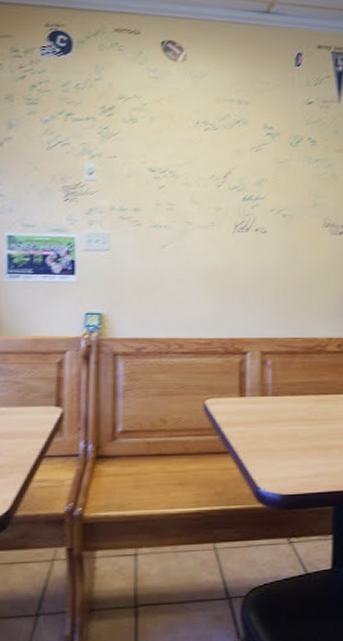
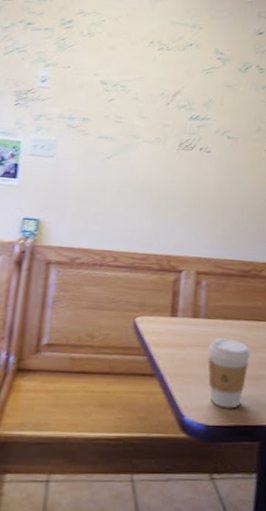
coffee cup: none [277,413,319,478] -> present [207,338,250,409]

